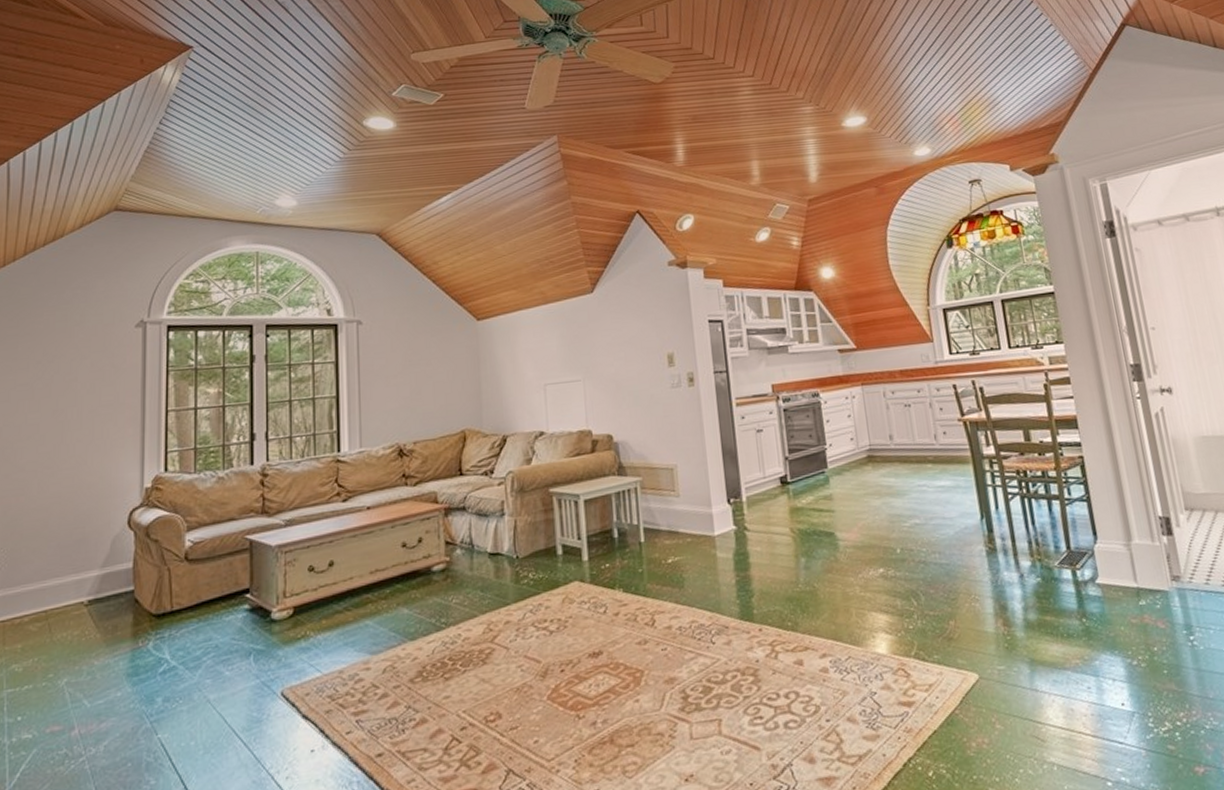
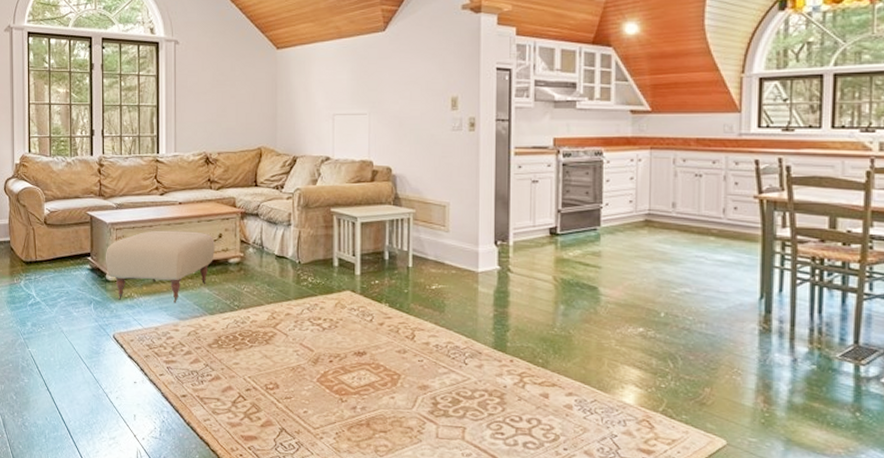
ottoman: none [269,539,415,644] -> present [105,230,216,303]

